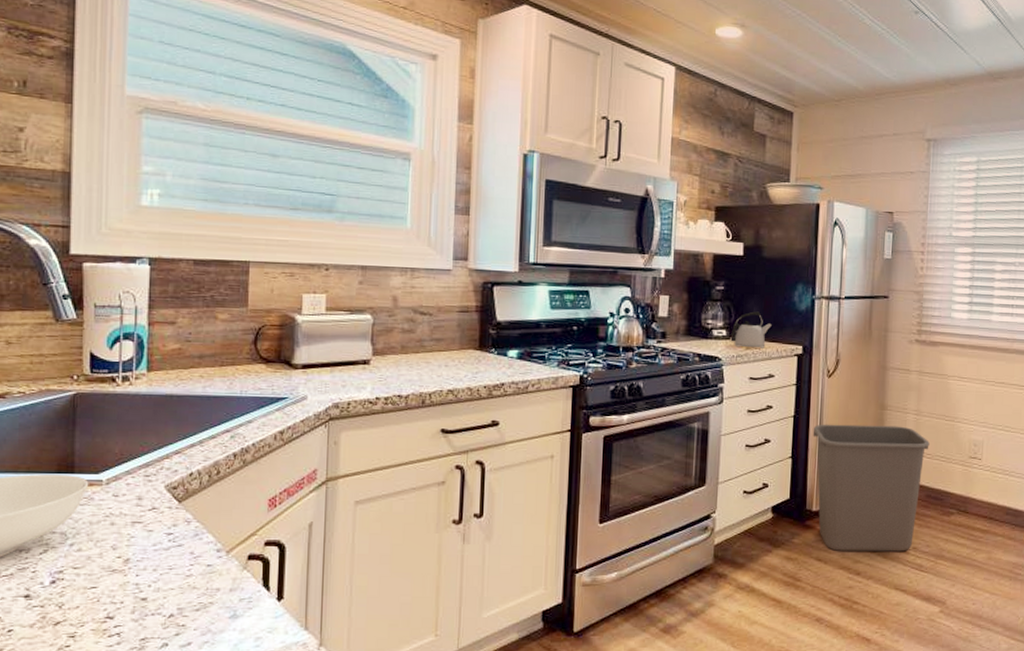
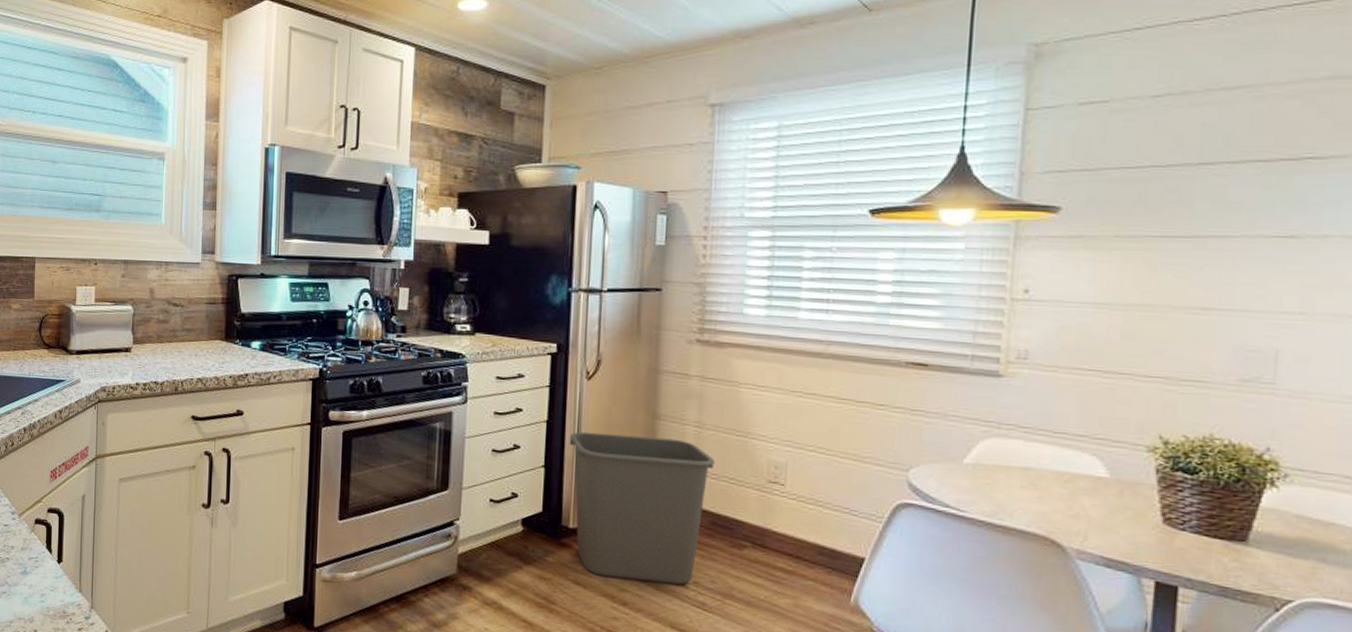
kettle: present [730,311,772,349] -> none [475,305,521,346]

